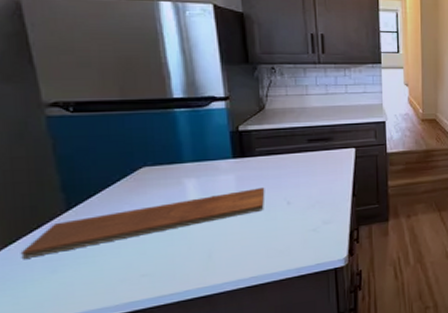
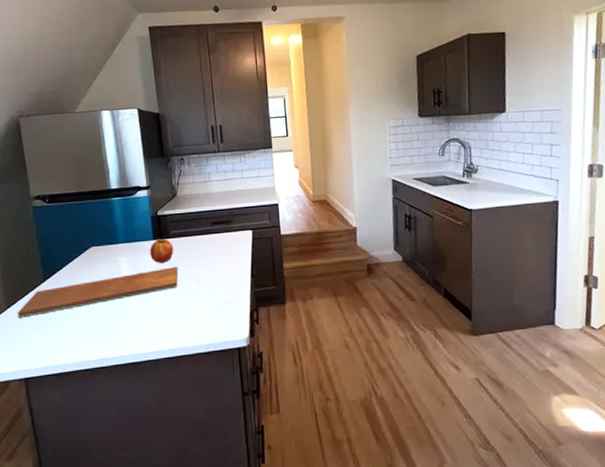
fruit: none [227,156,260,184] -> present [150,238,174,263]

